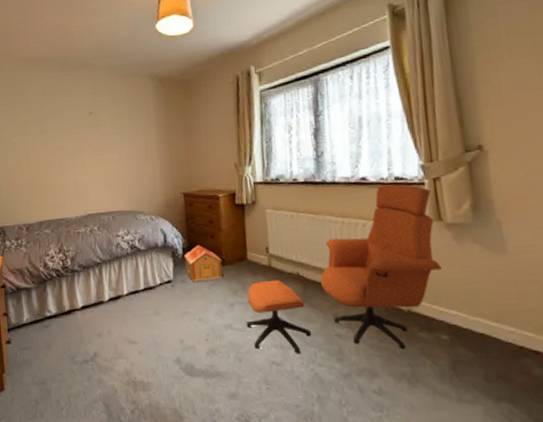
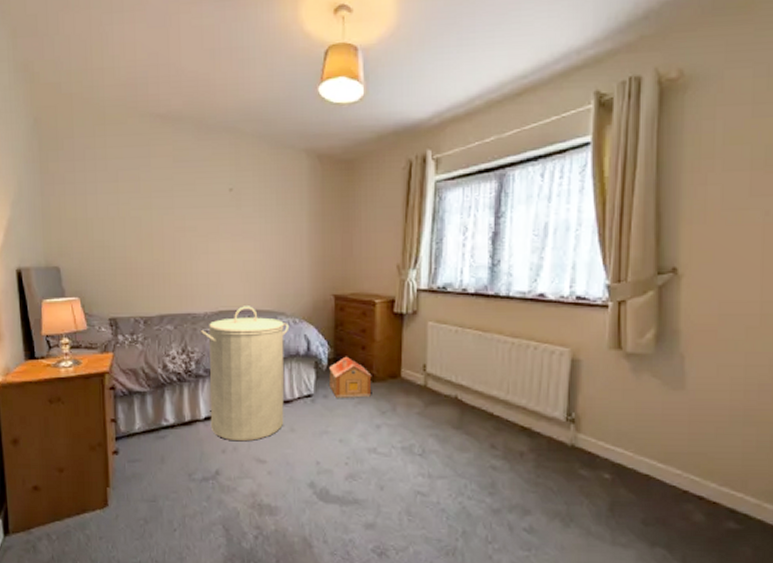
laundry hamper: none [74,208,150,326] -> present [201,306,290,442]
armchair: present [246,184,442,354] -> none [392,304,614,487]

